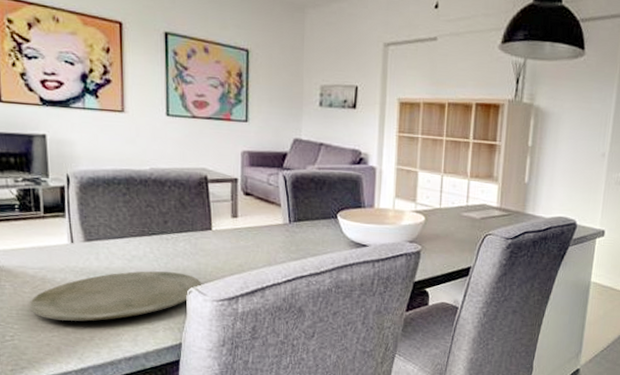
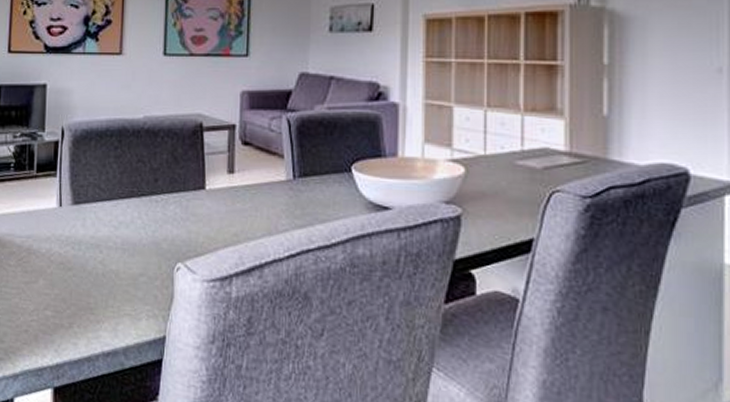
plate: present [29,271,202,321] -> none [12,241,192,303]

